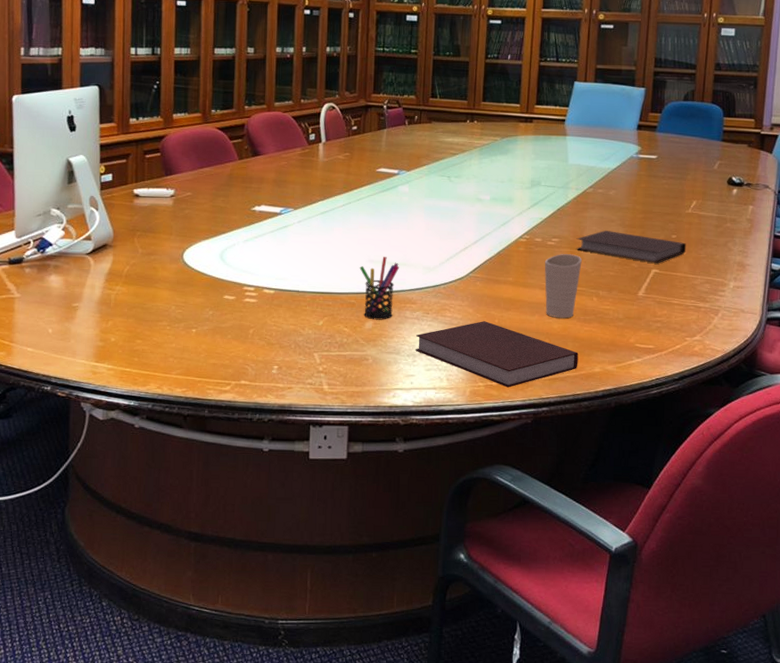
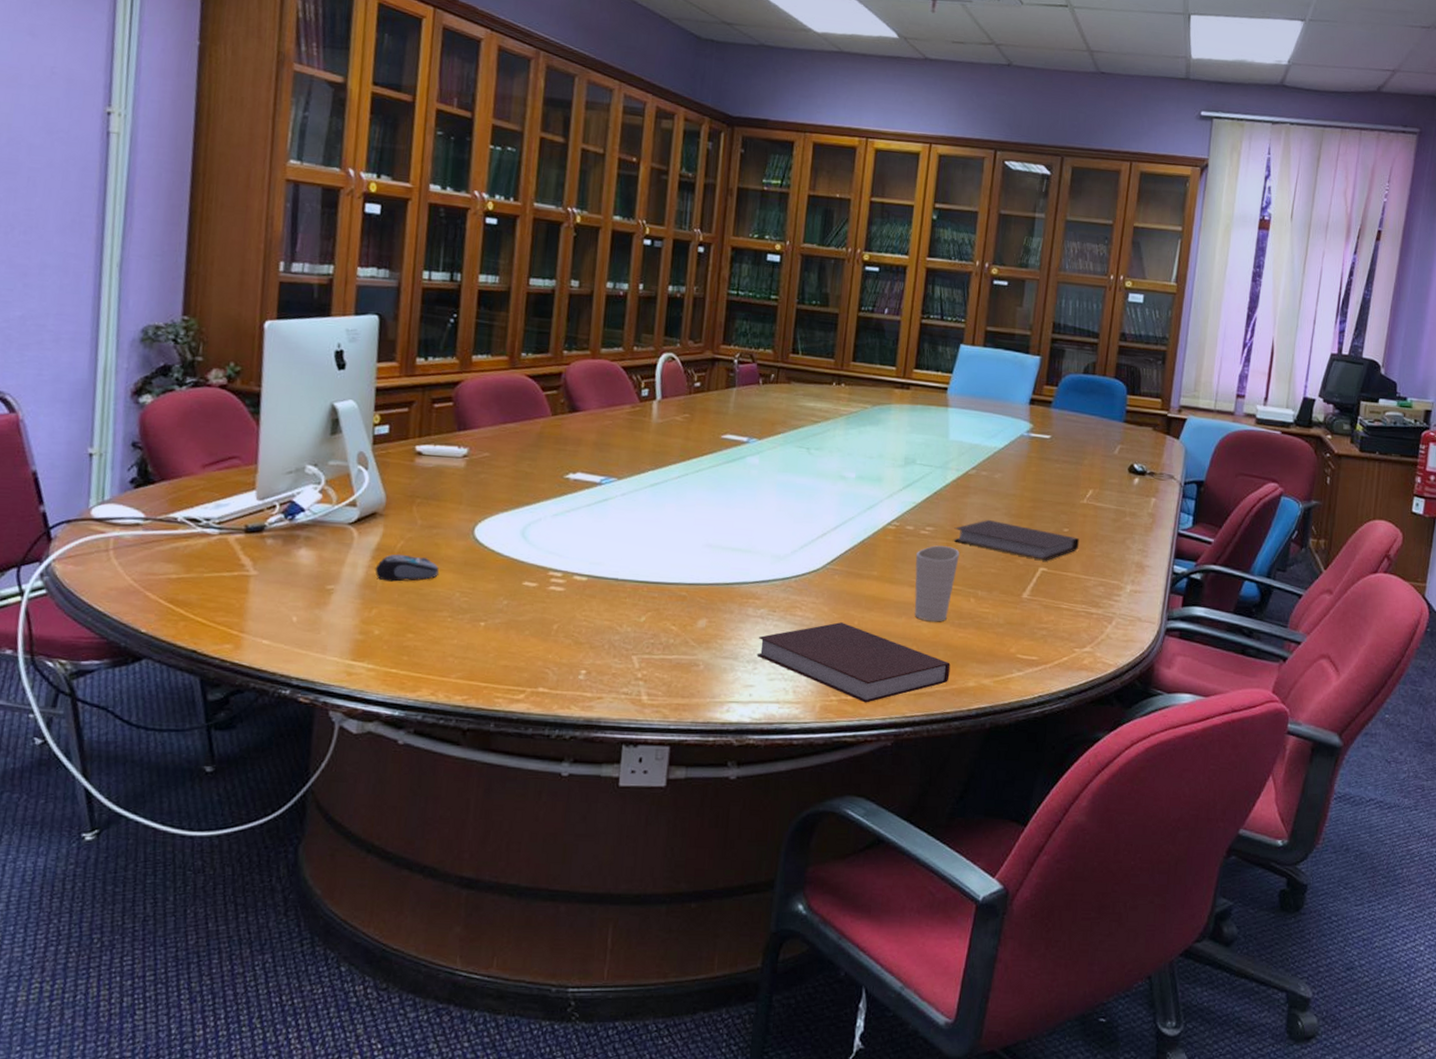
computer mouse: none [108,276,157,299] -> present [375,554,439,582]
pen holder: present [359,257,400,320] -> none [694,541,744,618]

